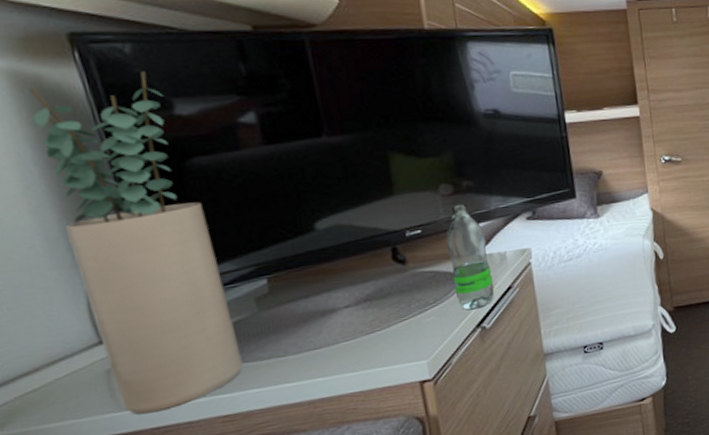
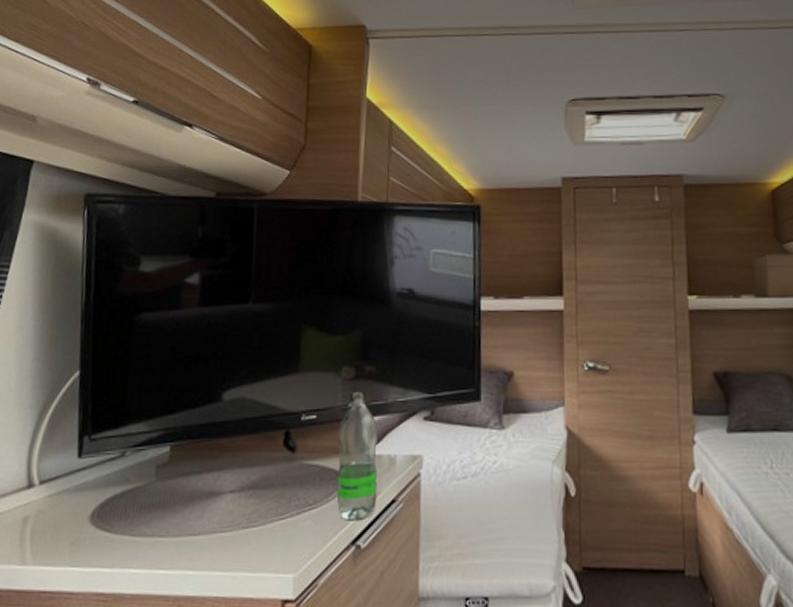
vase: present [27,71,244,415] -> none [24,230,138,574]

